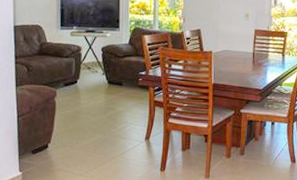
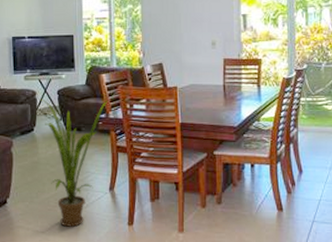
house plant: none [83,54,148,171] -> present [38,99,107,227]

